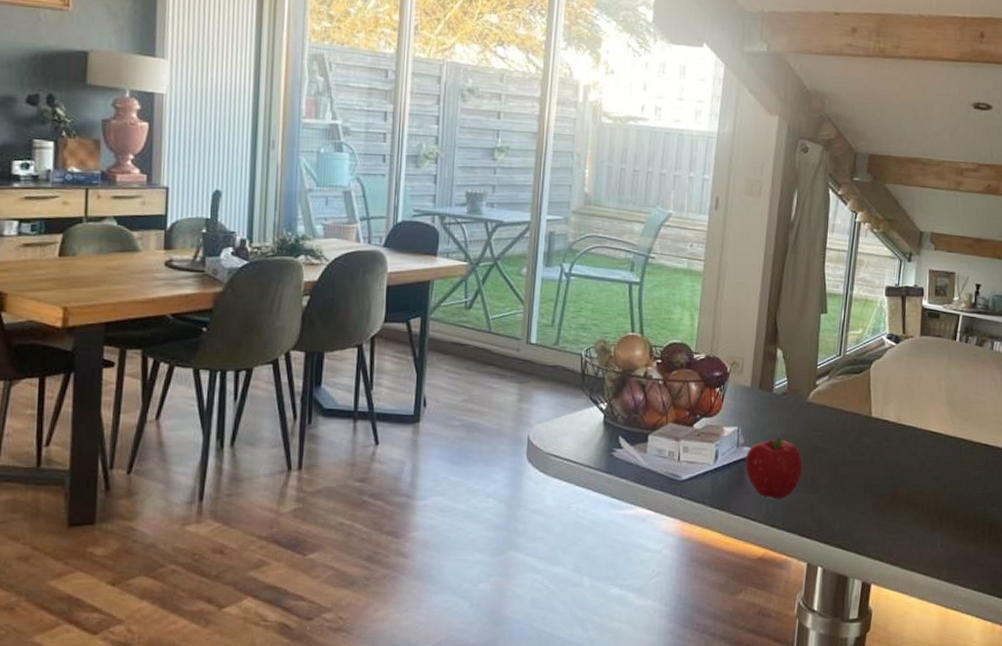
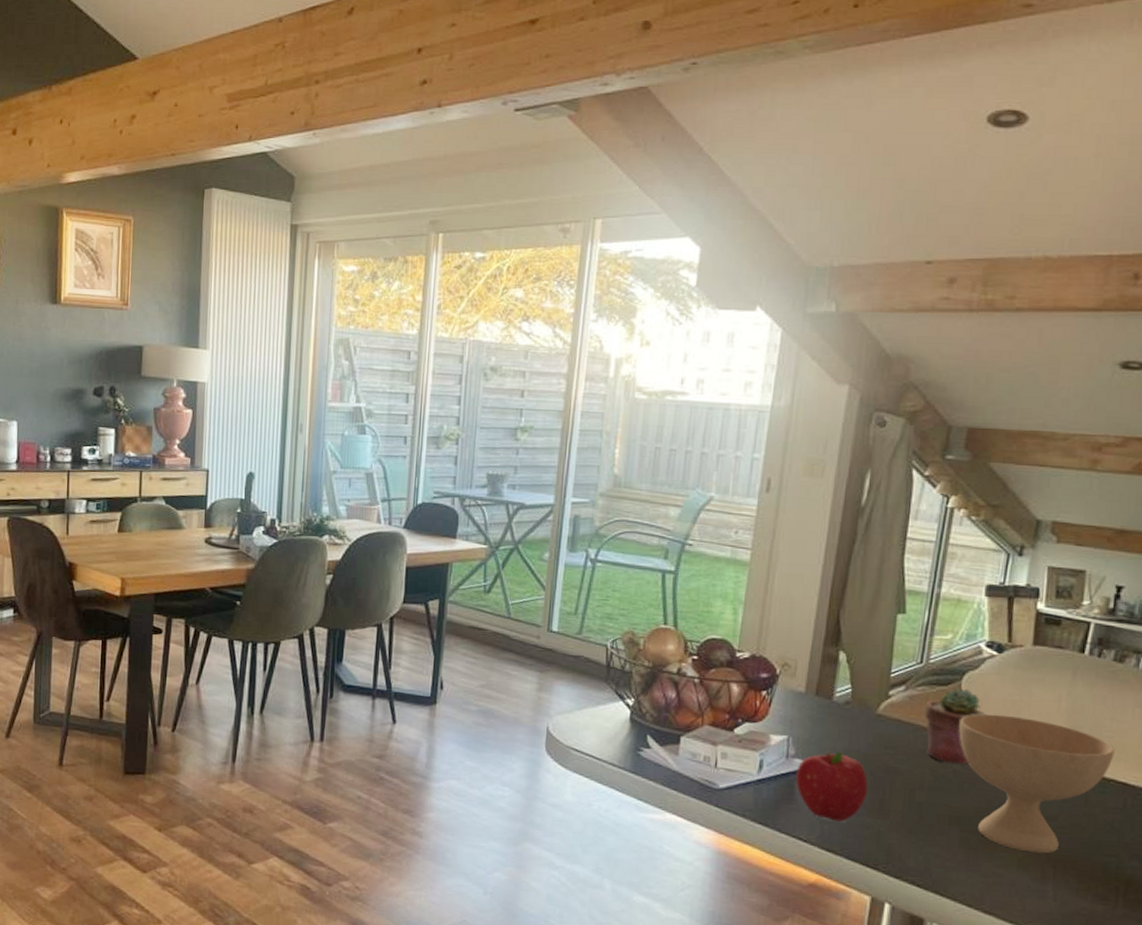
potted succulent: none [844,375,890,440] -> present [925,688,988,764]
bowl: none [869,395,979,509] -> present [959,713,1115,854]

